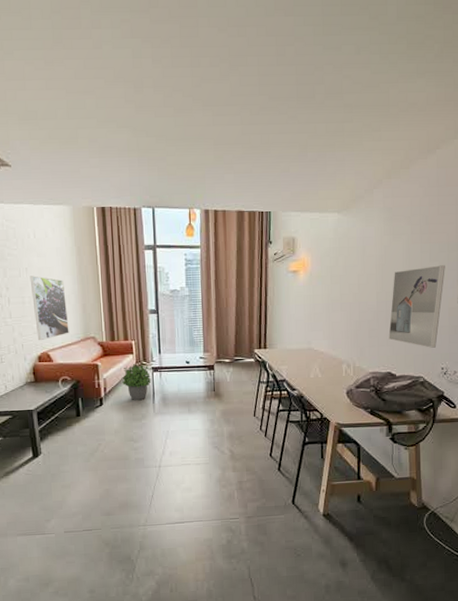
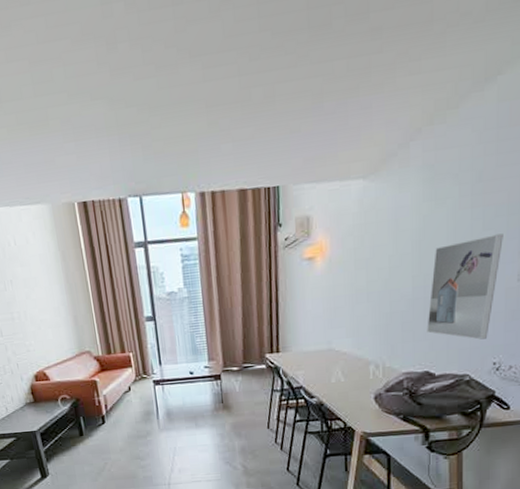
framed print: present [30,276,69,341] -> none [15,288,63,359]
potted plant: present [122,364,152,401] -> none [123,378,154,417]

